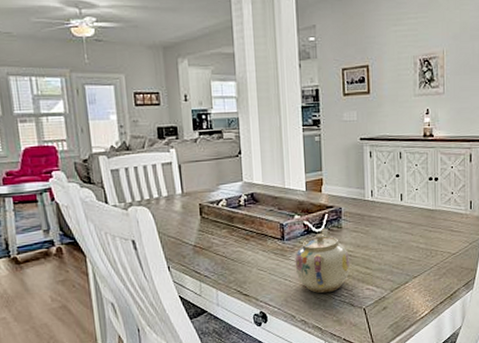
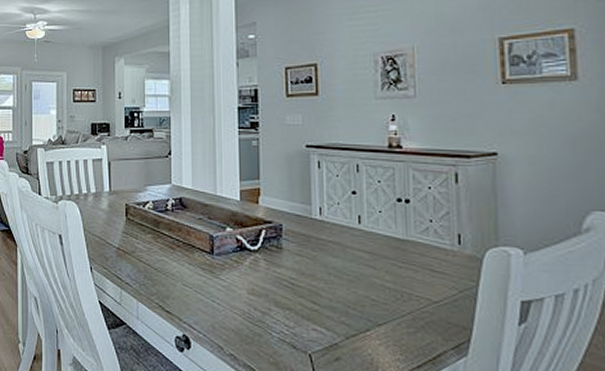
teapot: present [294,228,351,293] -> none [225,246,293,326]

